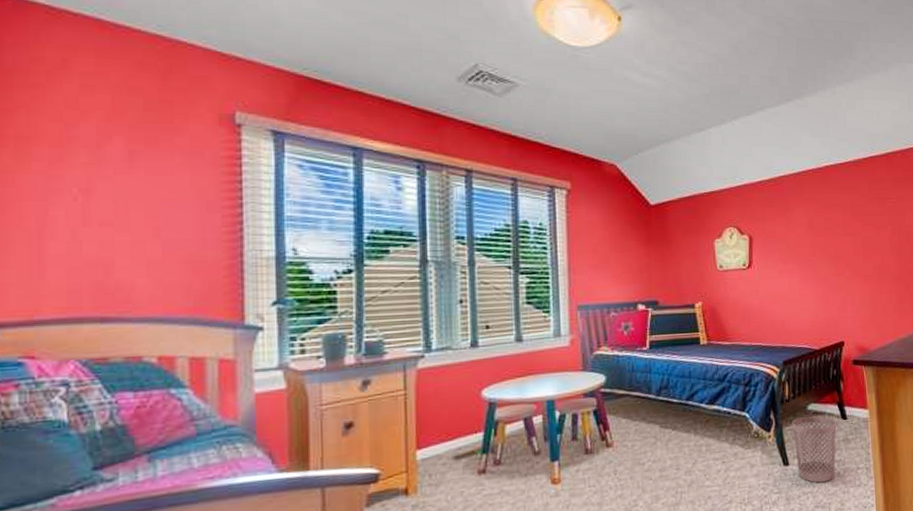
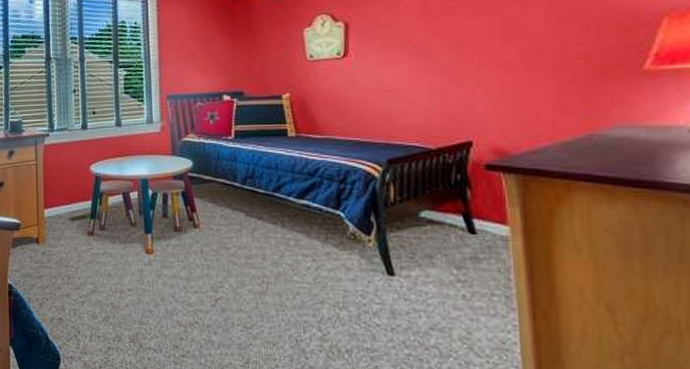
wastebasket: present [792,416,837,483] -> none [398,223,461,303]

